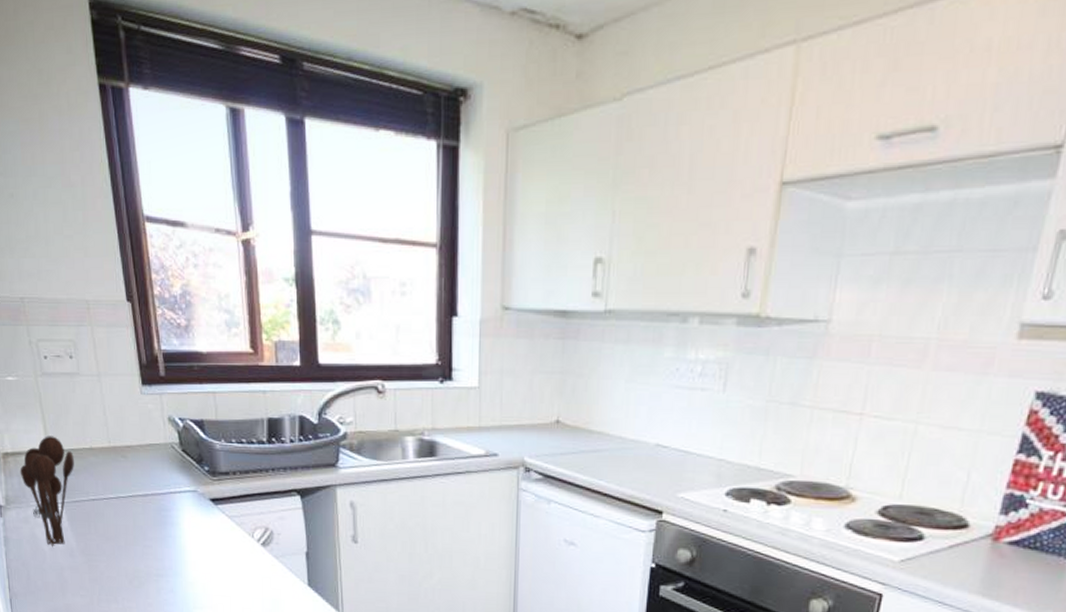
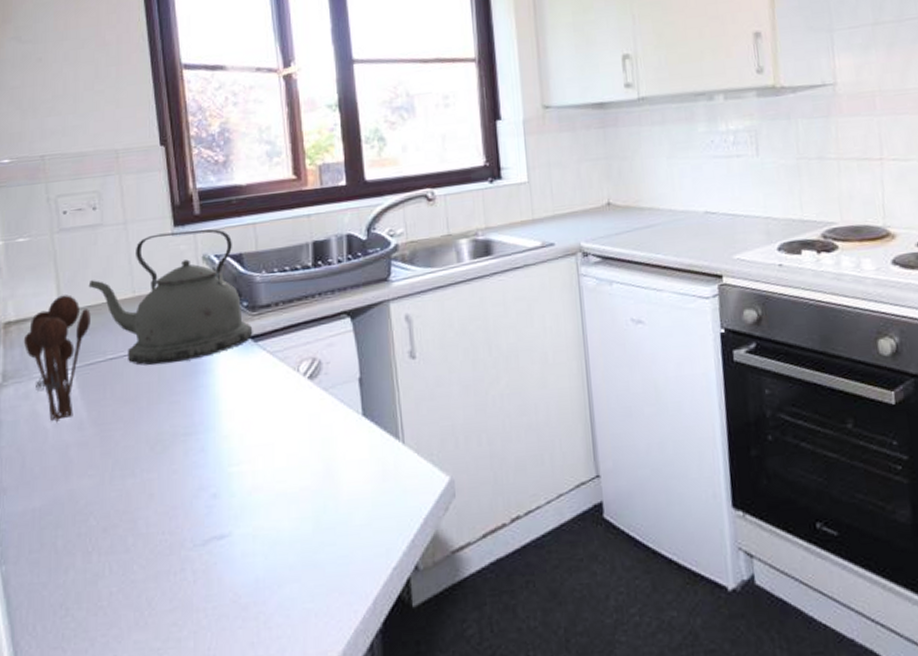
kettle: none [70,390,214,512] -> present [88,229,253,366]

